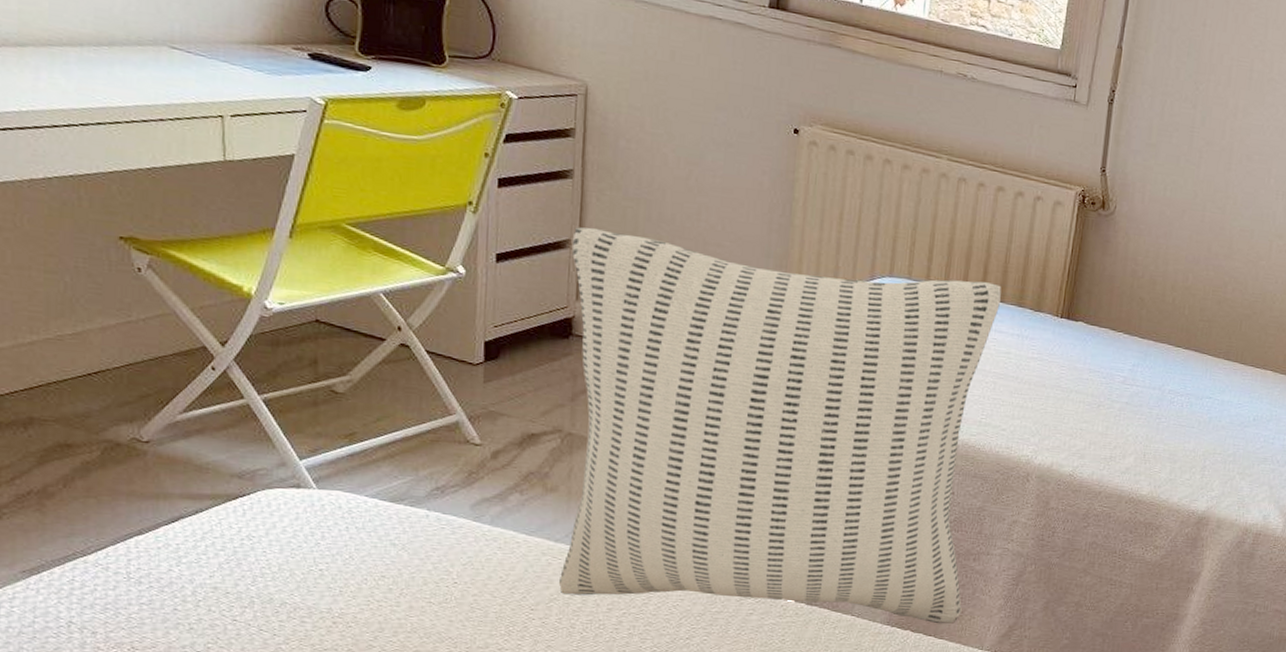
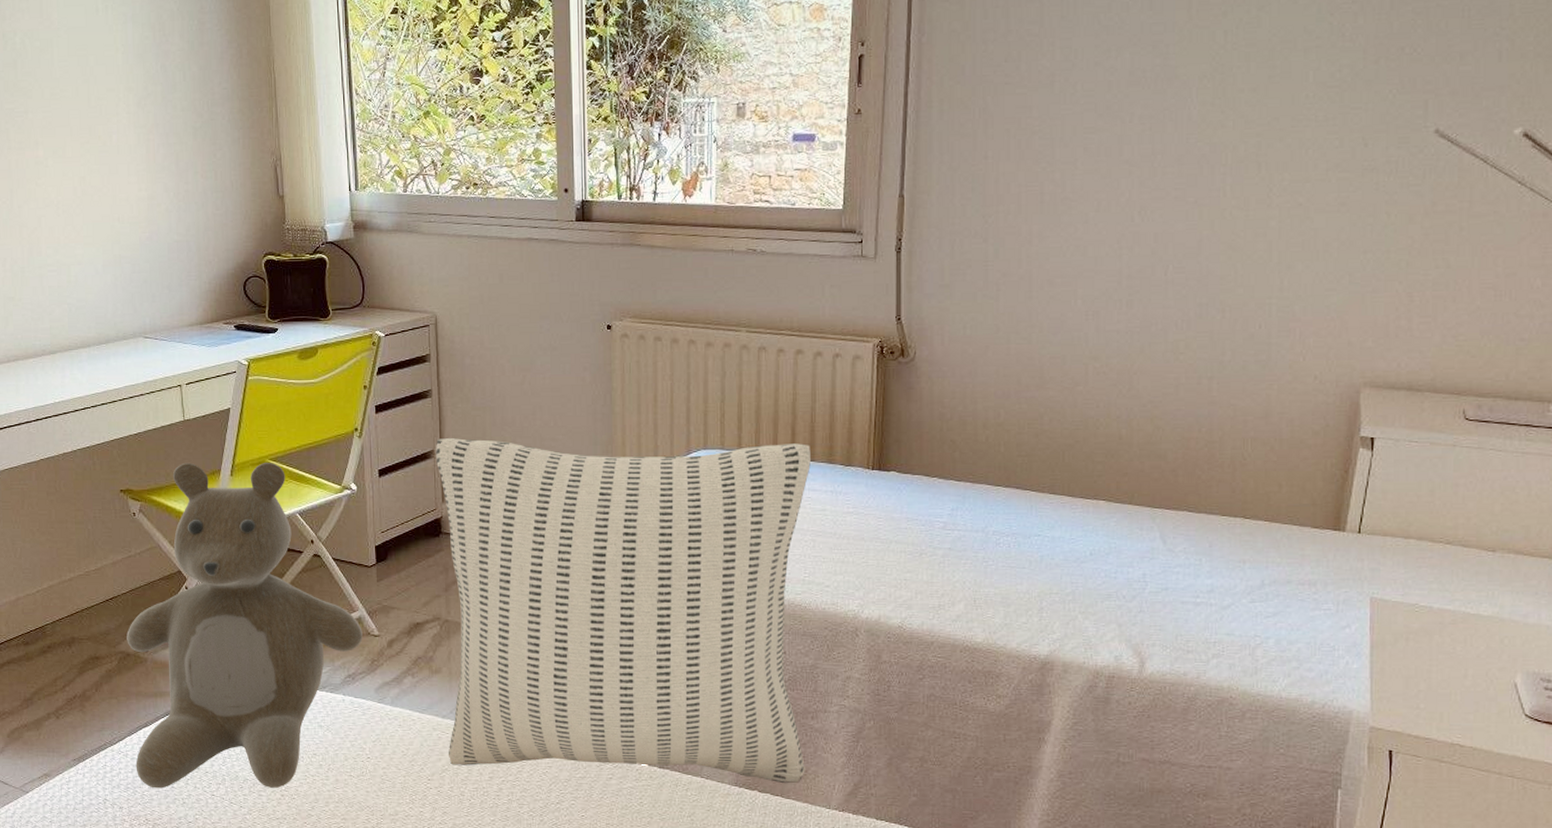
teddy bear: none [117,213,459,614] -> present [126,462,363,789]

